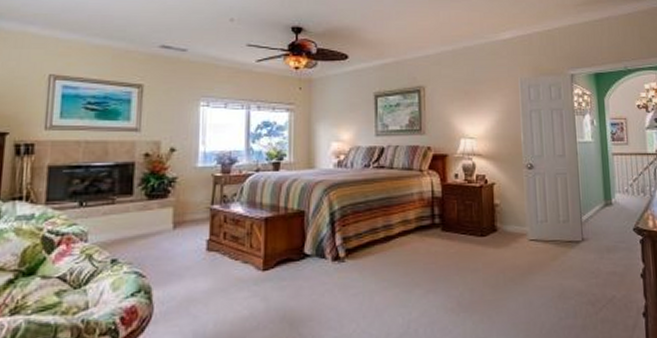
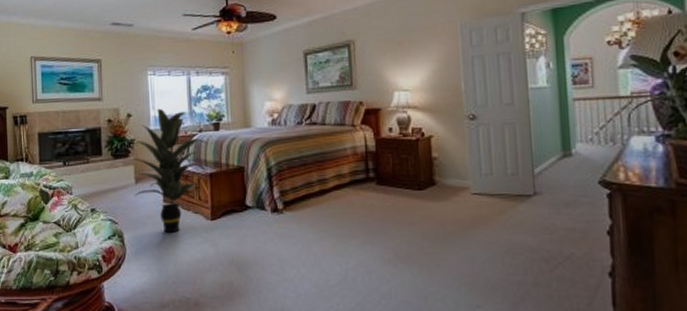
indoor plant: none [170,143,264,287] -> present [132,108,207,233]

